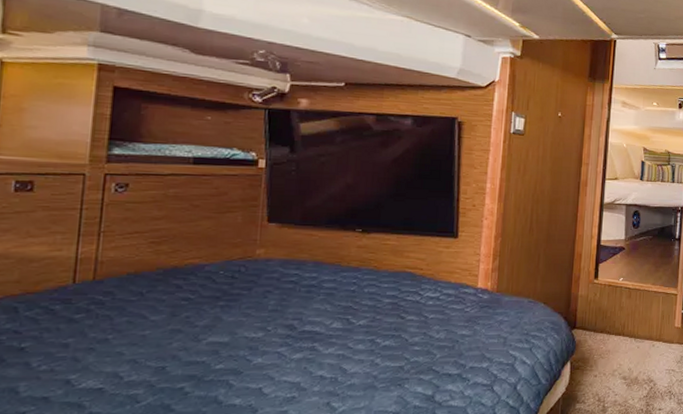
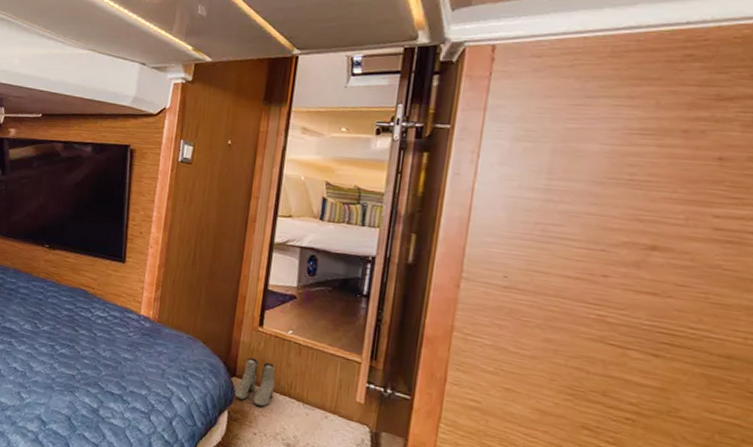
boots: none [576,308,611,350] -> present [235,357,275,407]

